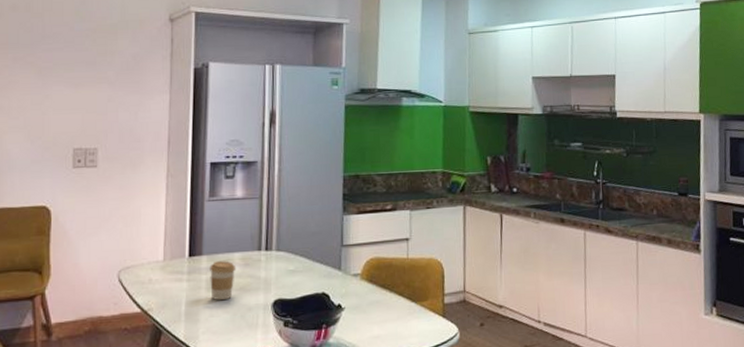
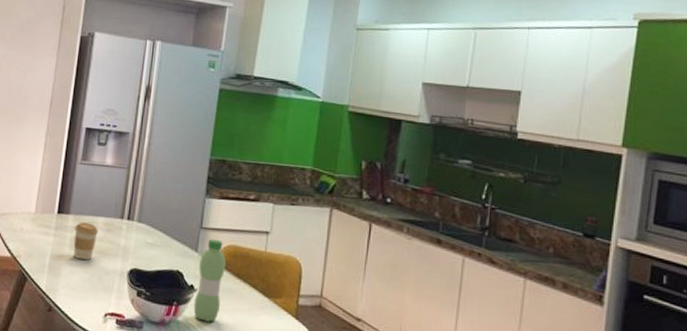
water bottle: none [343,254,370,338] -> present [193,239,226,322]

